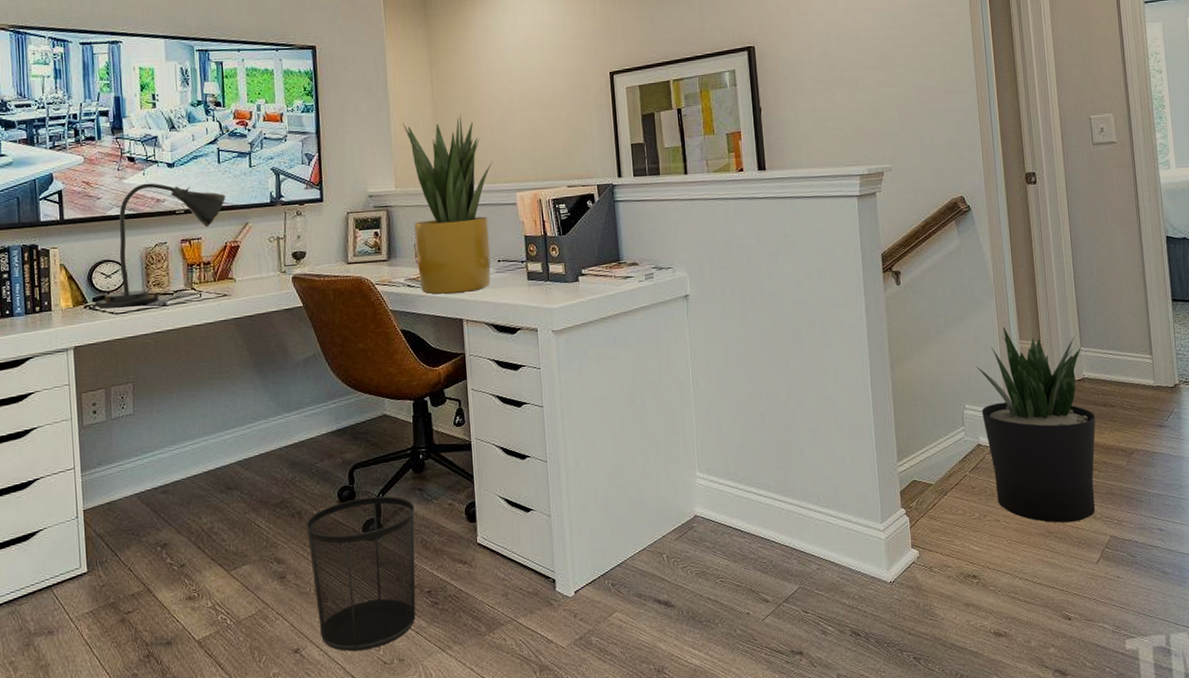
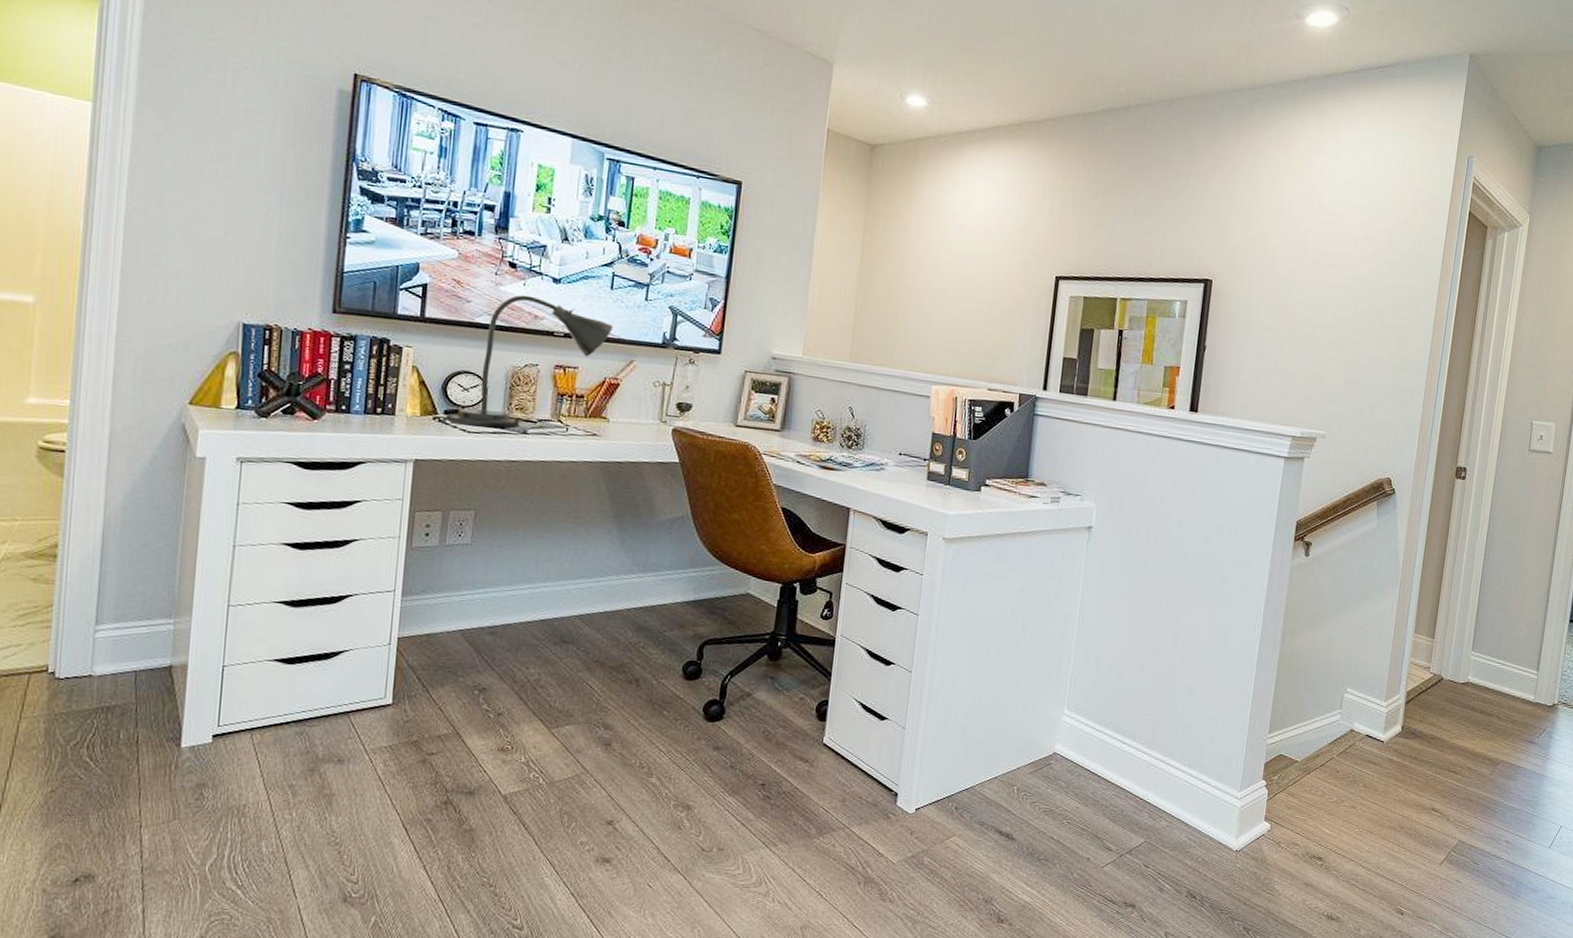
waste bin: present [306,496,416,651] -> none [639,676,763,833]
planter: present [403,114,493,295] -> none [811,286,913,481]
planter: present [976,327,1096,523] -> none [1358,618,1472,821]

